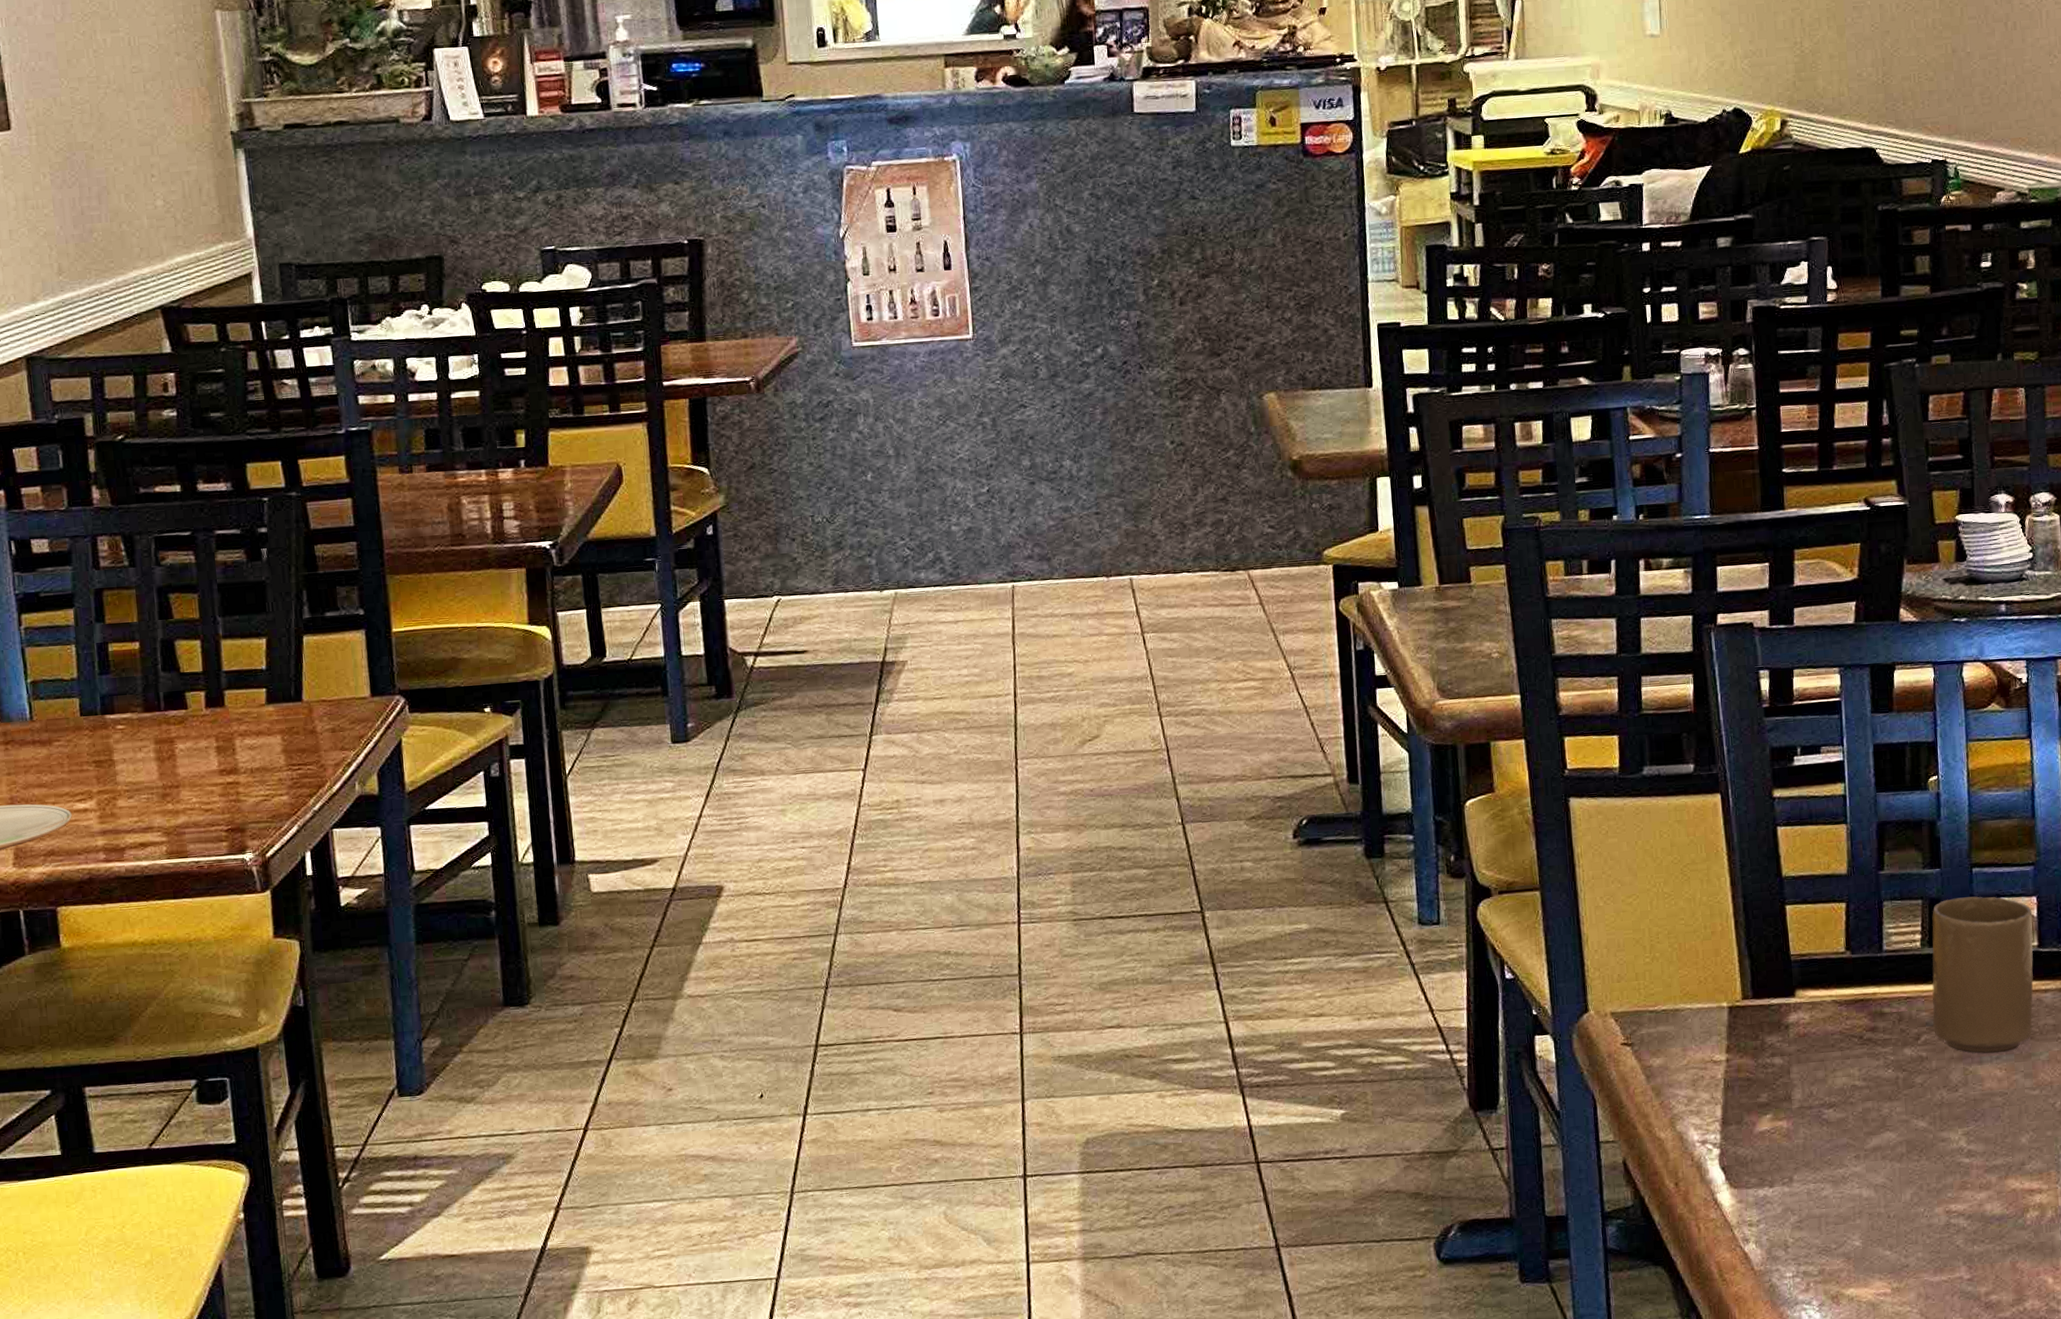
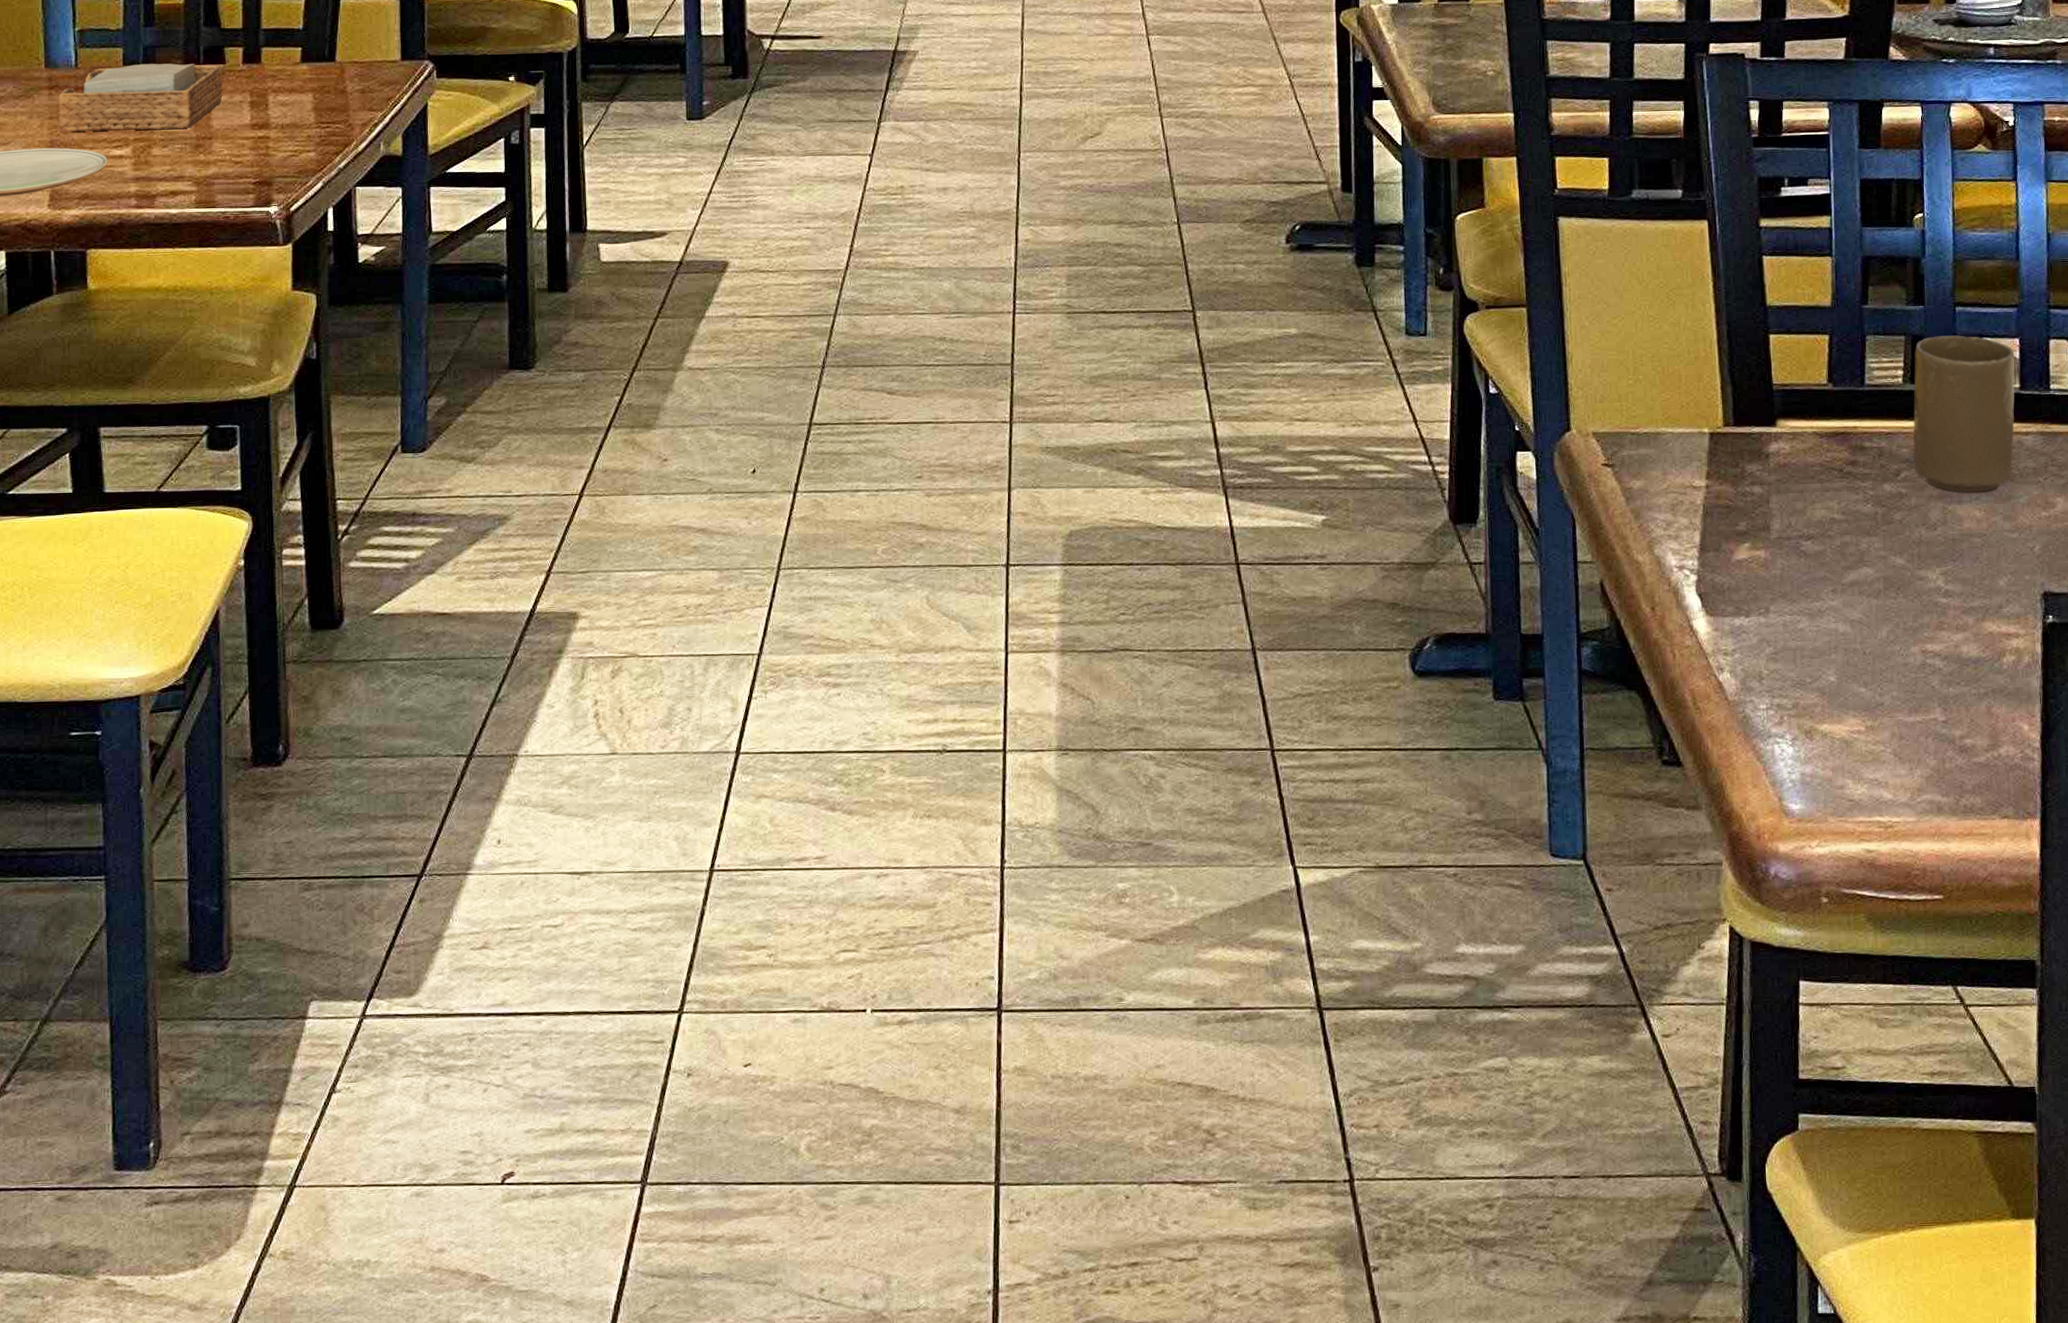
napkin holder: none [15,710,187,788] -> present [58,63,223,133]

